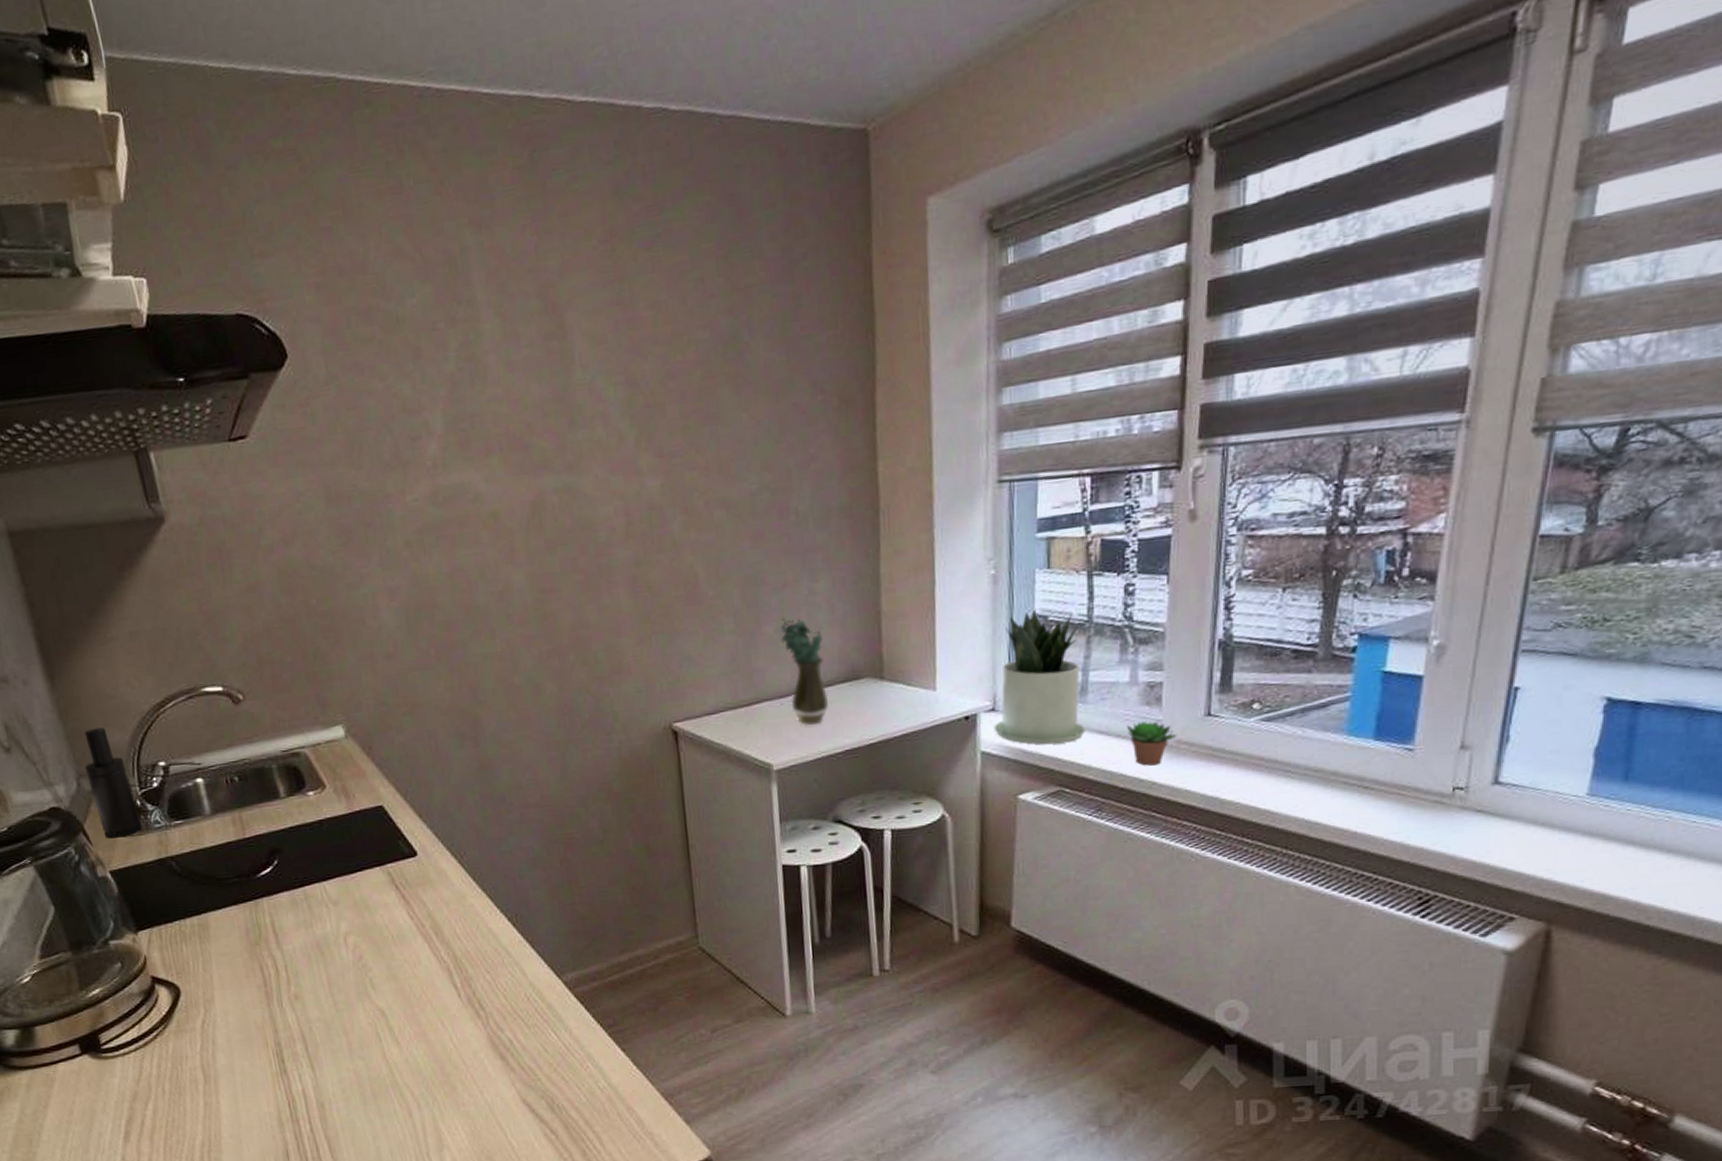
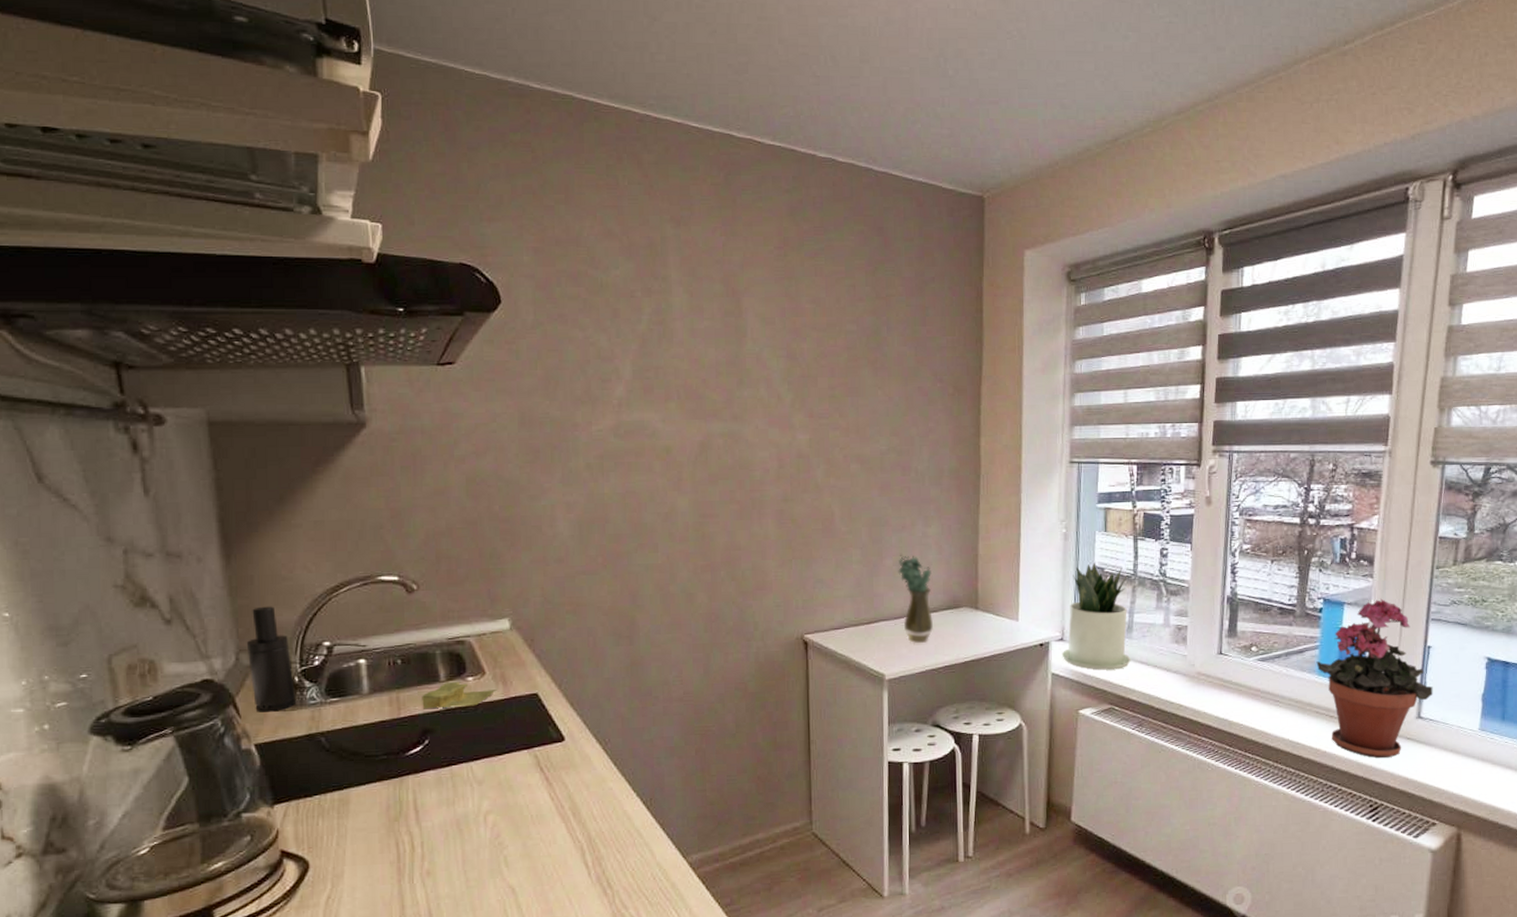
sponge: none [264,797,340,828] -> present [422,682,497,709]
succulent plant: present [1127,720,1178,766] -> none [1162,655,1198,691]
potted plant: none [1346,627,1520,838] -> present [1316,598,1433,759]

